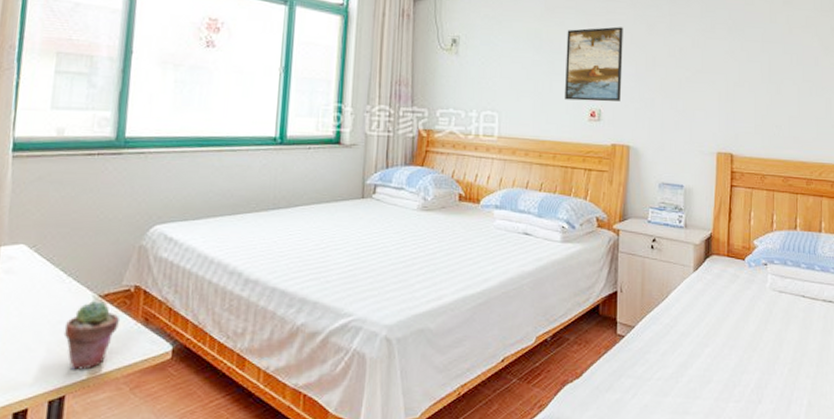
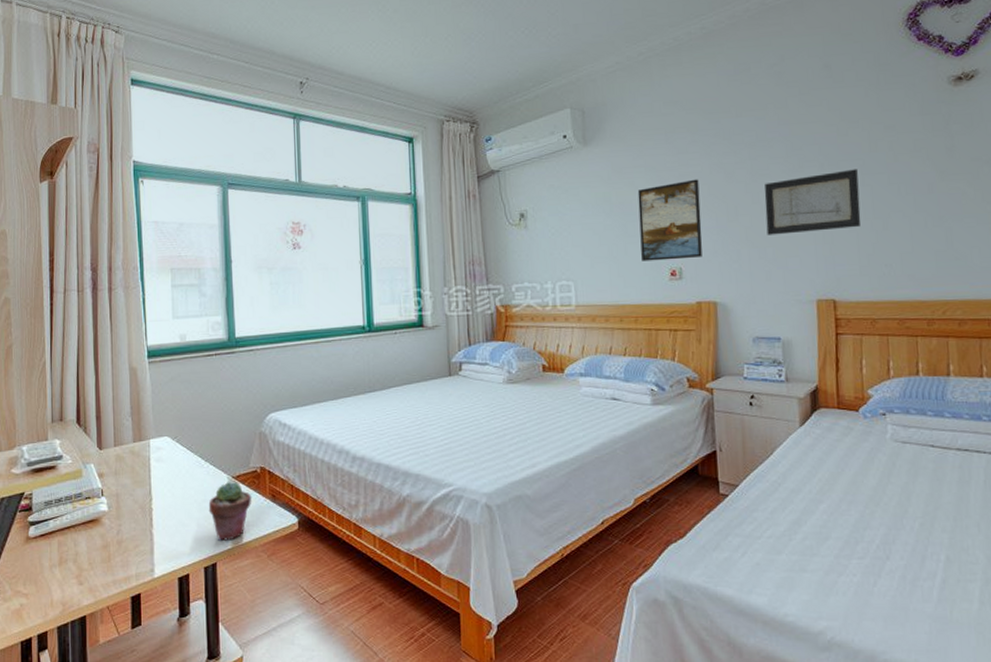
wall art: none [679,36,759,90] -> present [764,169,861,235]

